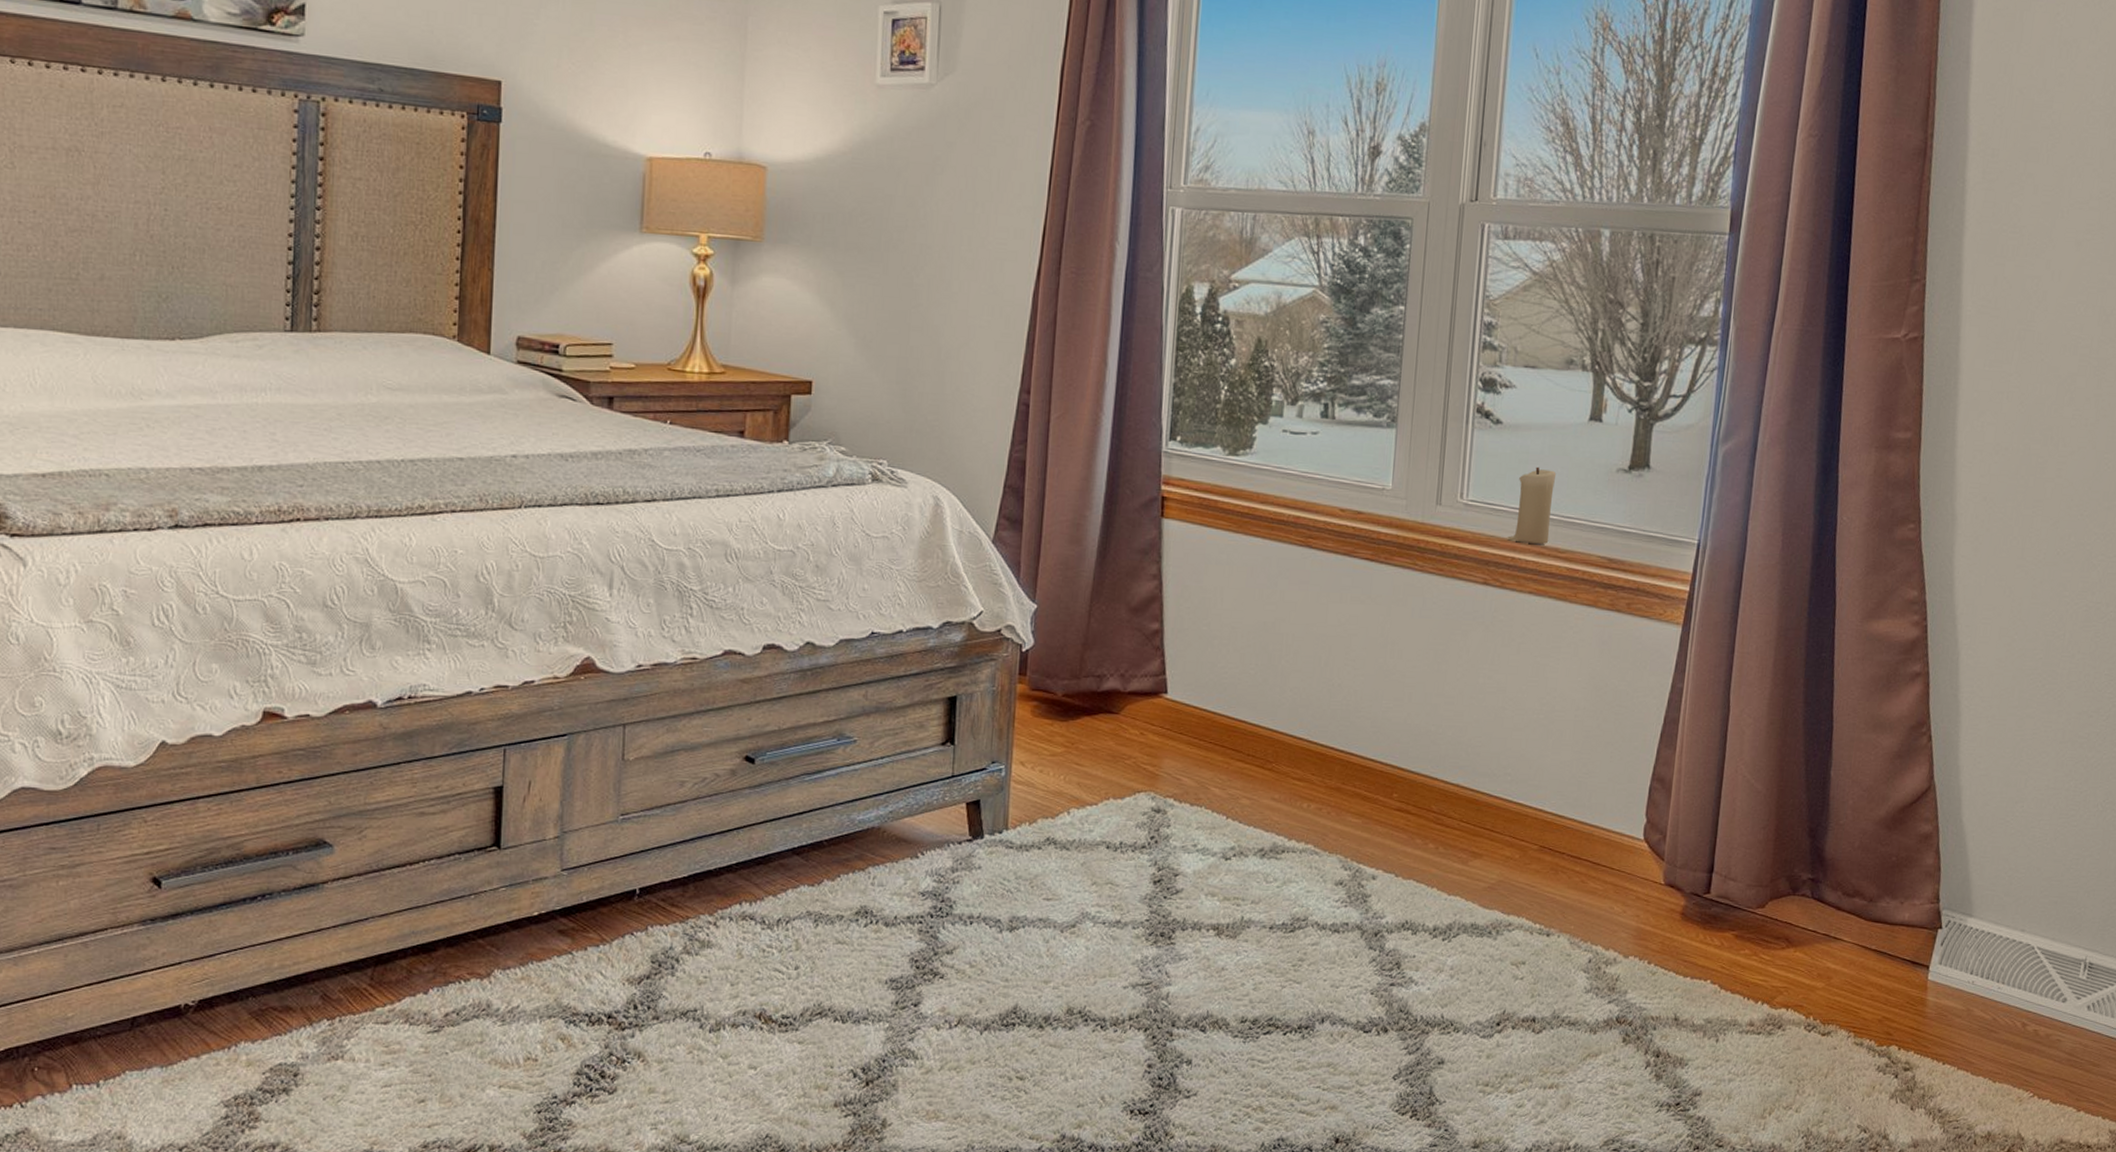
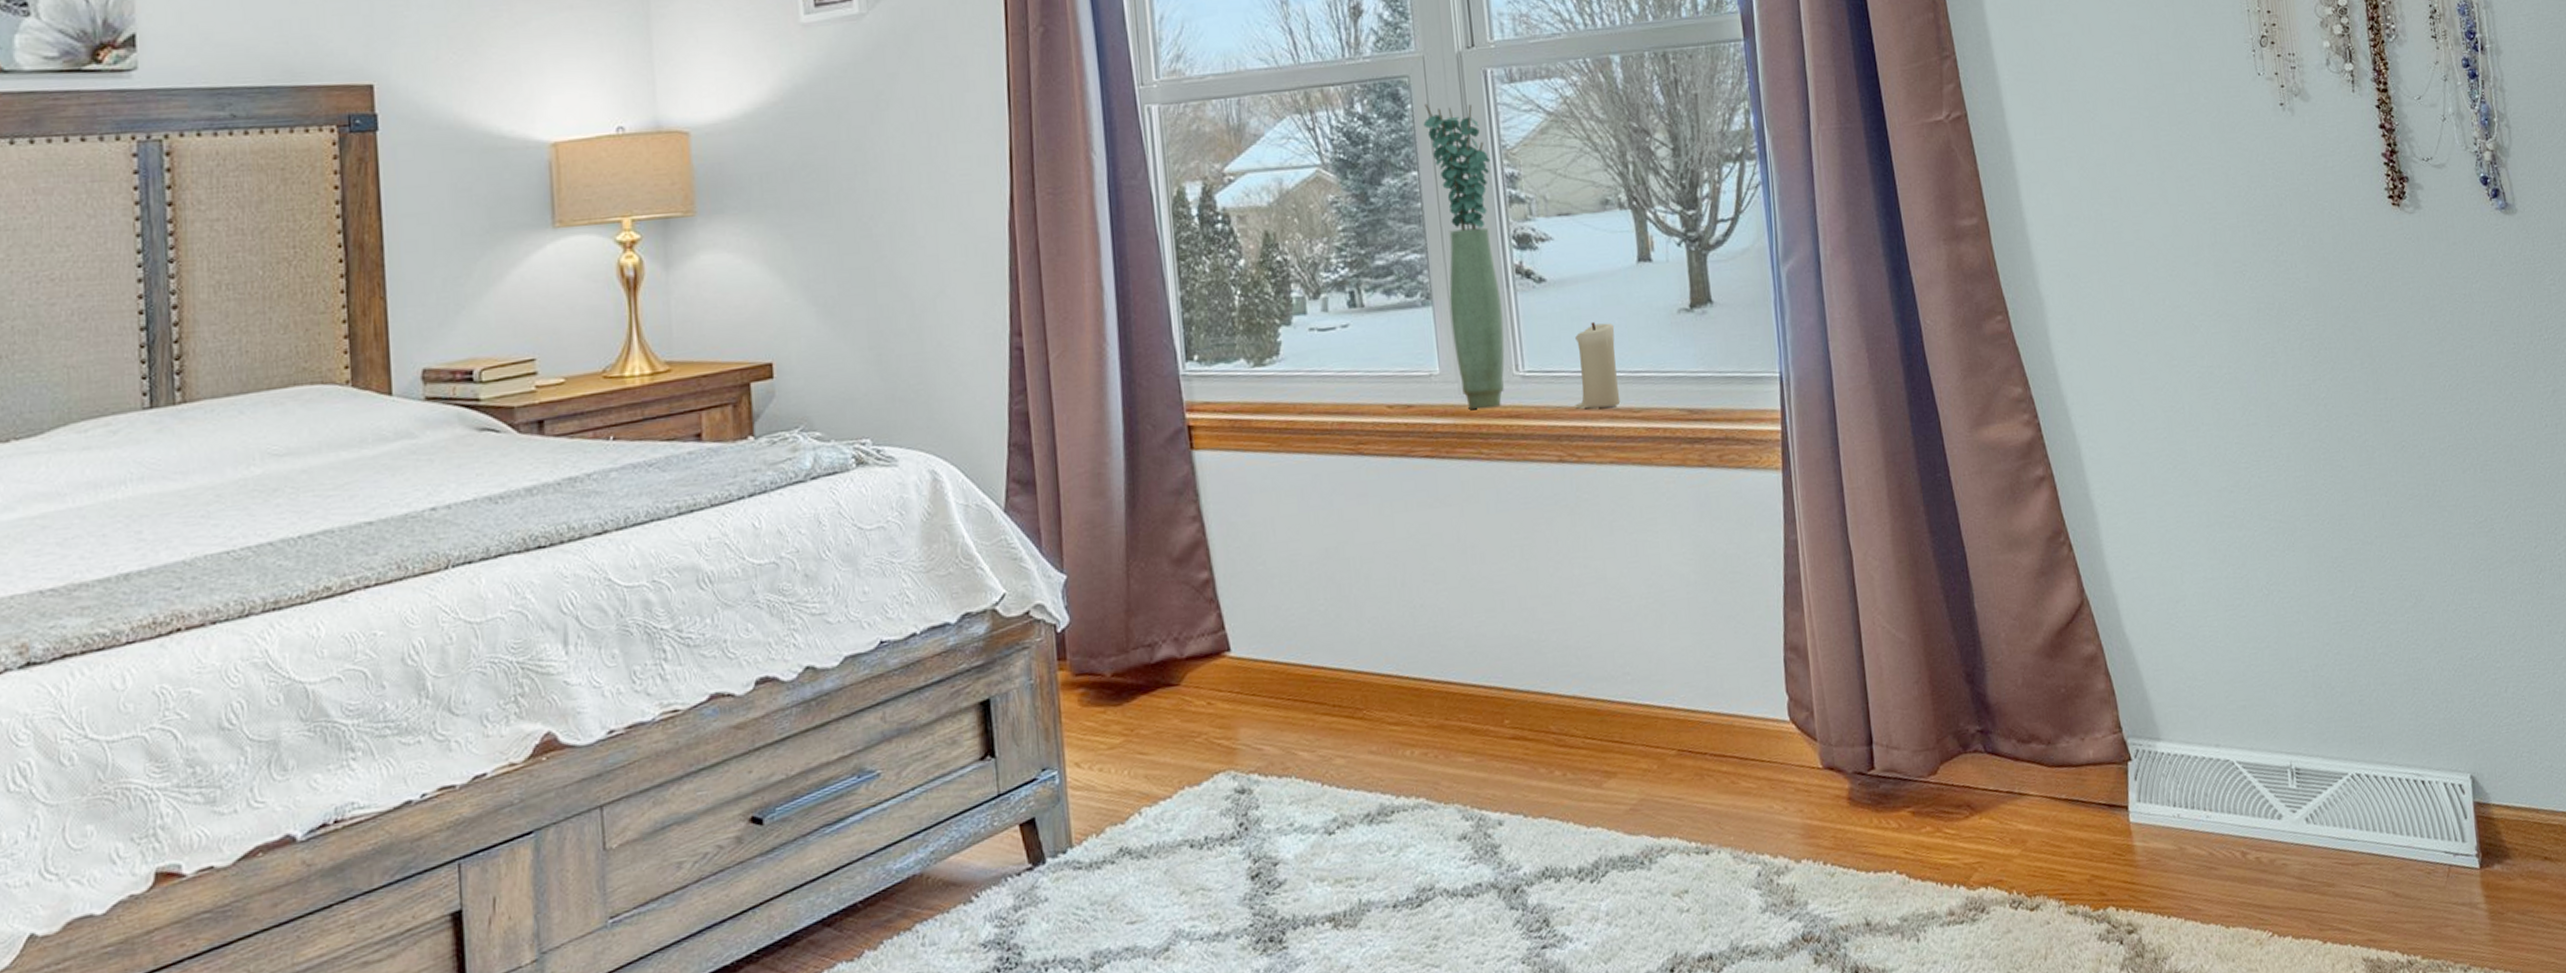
vase: none [1408,246,1473,527] -> present [1423,103,1505,410]

